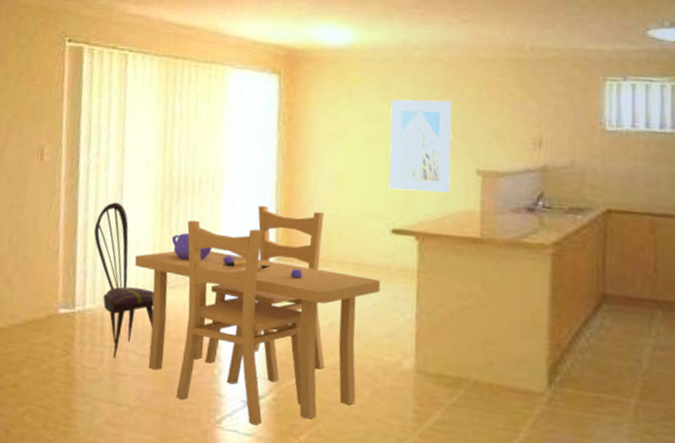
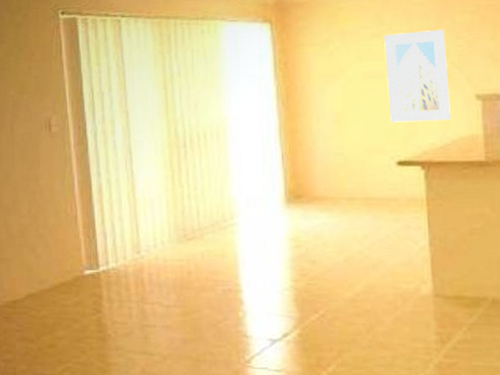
dining chair: present [94,202,155,358] -> none [108,164,175,311]
dining set: present [135,206,381,425] -> none [151,152,392,361]

